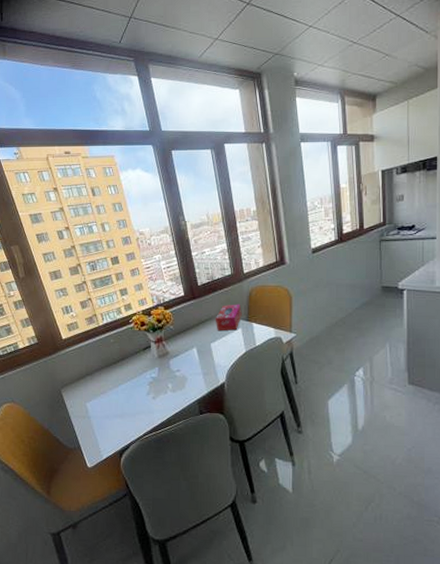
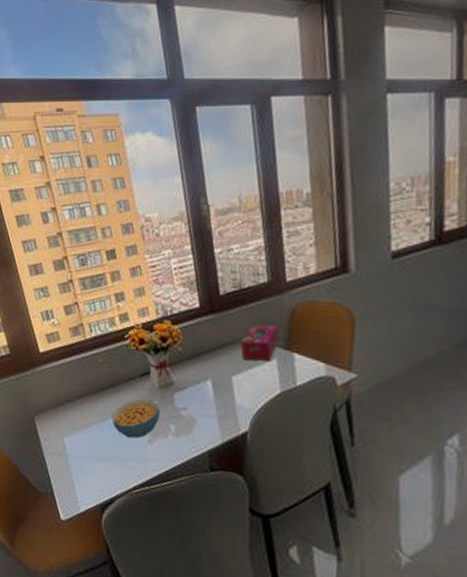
cereal bowl: none [123,366,161,397] -> present [111,399,161,439]

